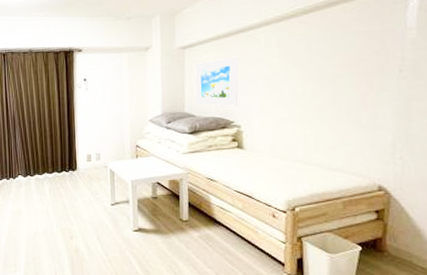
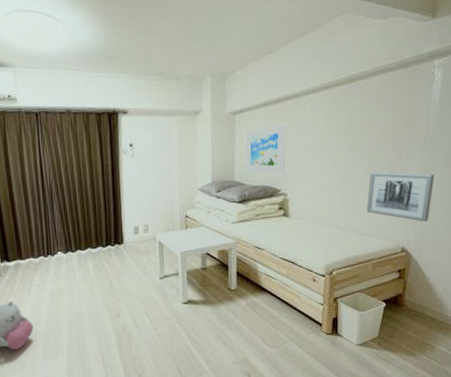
wall art: none [332,103,416,158] -> present [366,171,435,222]

